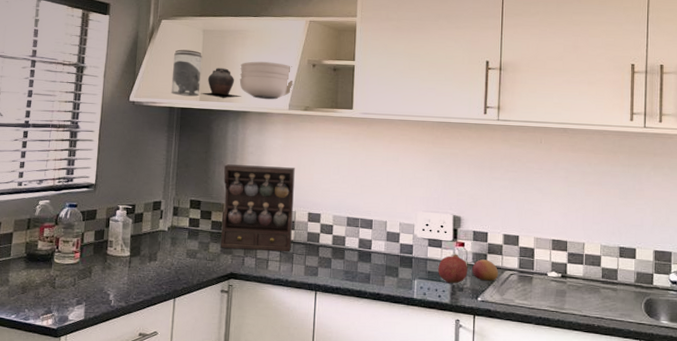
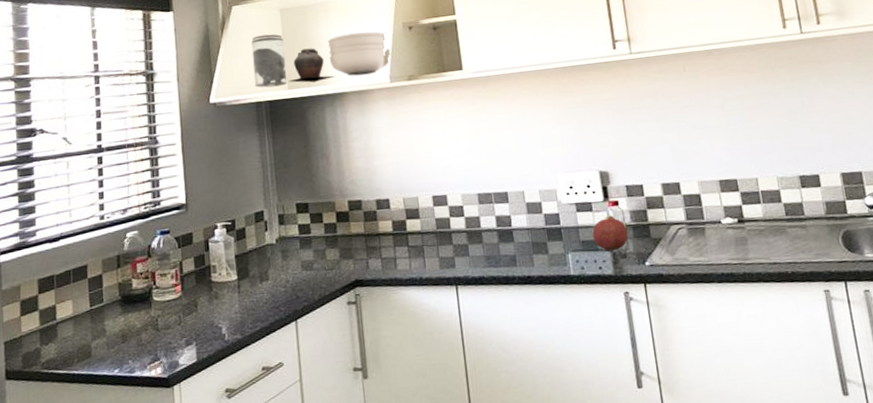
spice rack: present [221,164,295,251] -> none [328,147,420,253]
fruit: present [472,259,499,282] -> none [632,216,665,242]

